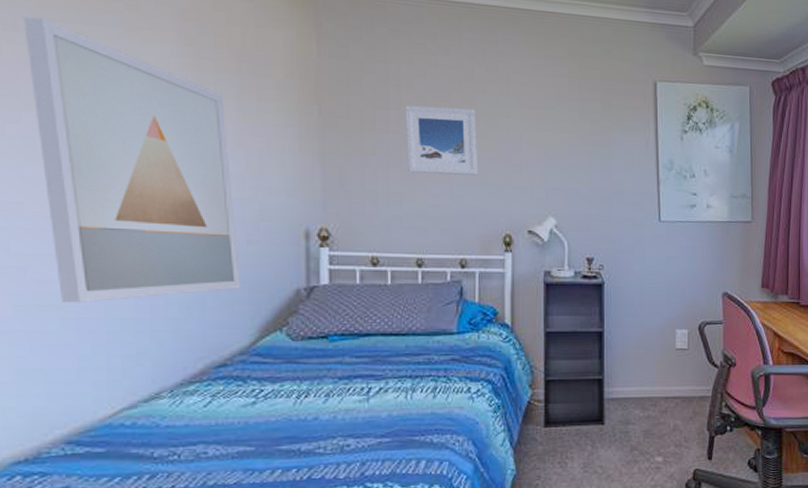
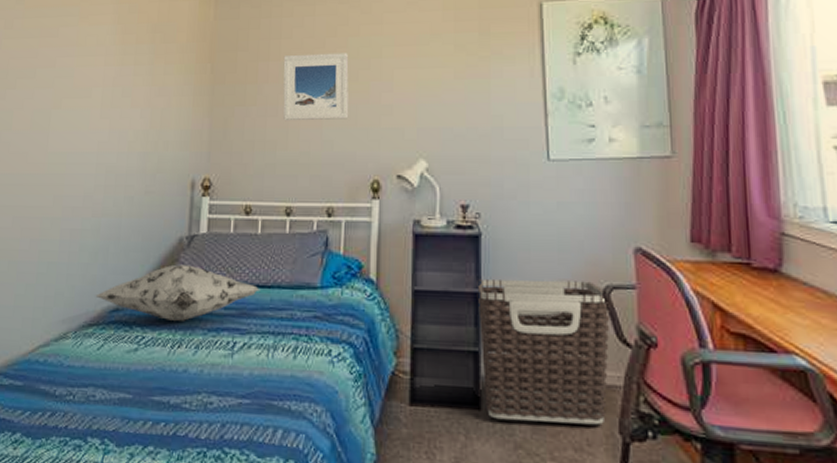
wall art: present [23,16,241,303] -> none [11,16,140,248]
decorative pillow: none [194,316,394,372] -> present [95,264,260,321]
clothes hamper: none [600,319,704,430] -> present [477,279,610,425]

